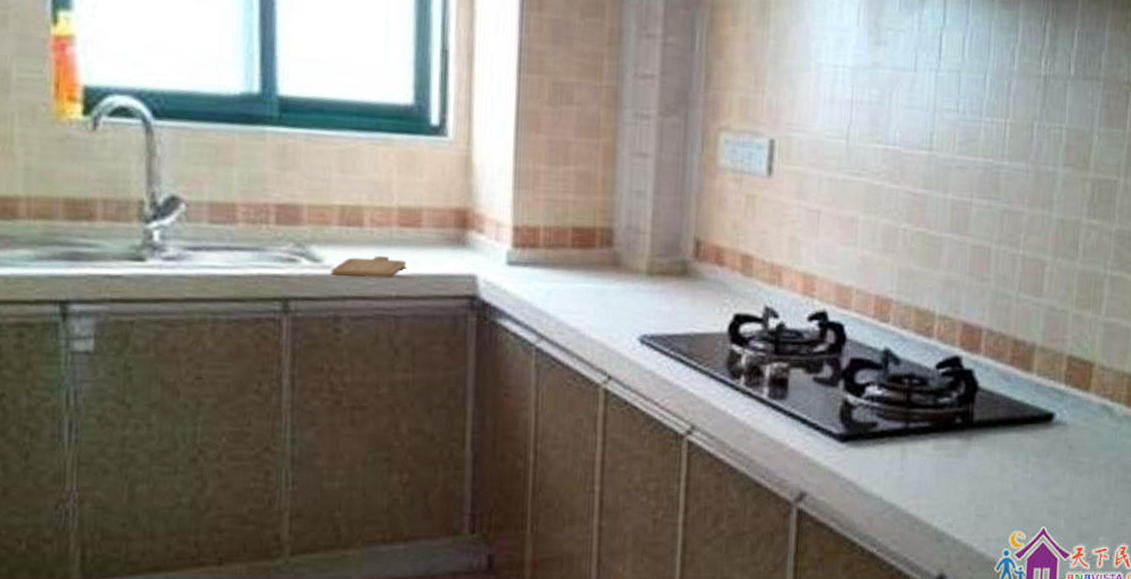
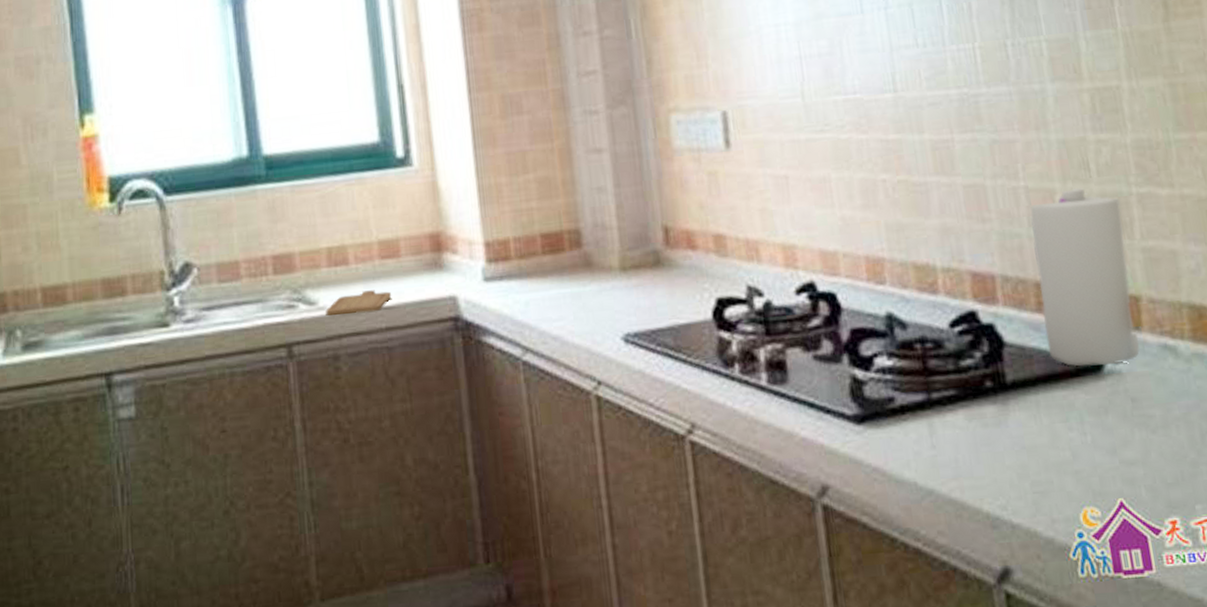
paper towel holder: none [1012,263,1097,417] -> present [1030,187,1140,367]

